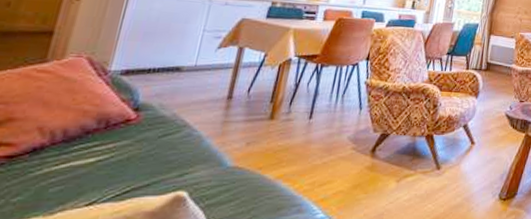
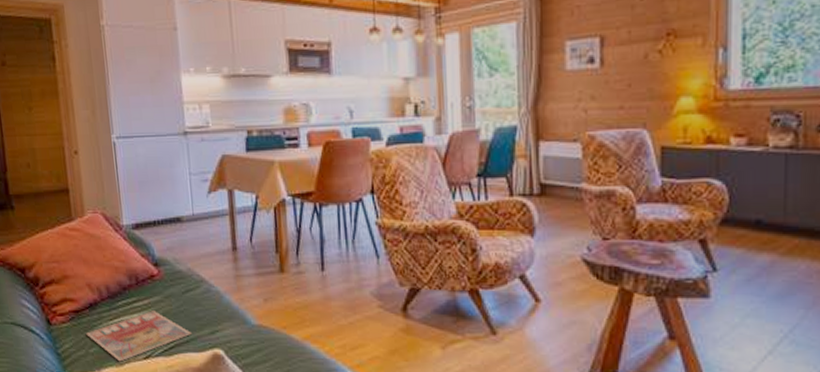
magazine: none [14,155,157,211] -> present [86,311,193,362]

